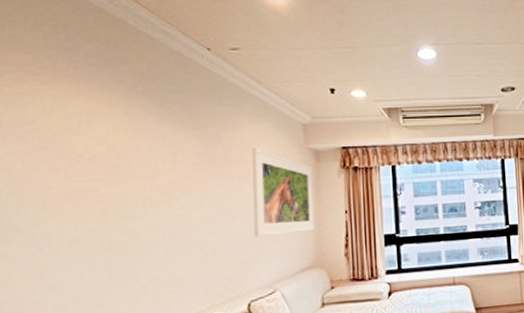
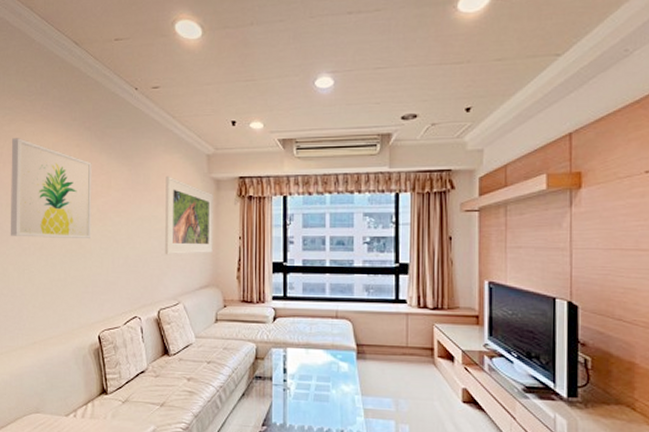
wall art: none [15,103,150,231] -> present [10,138,92,240]

